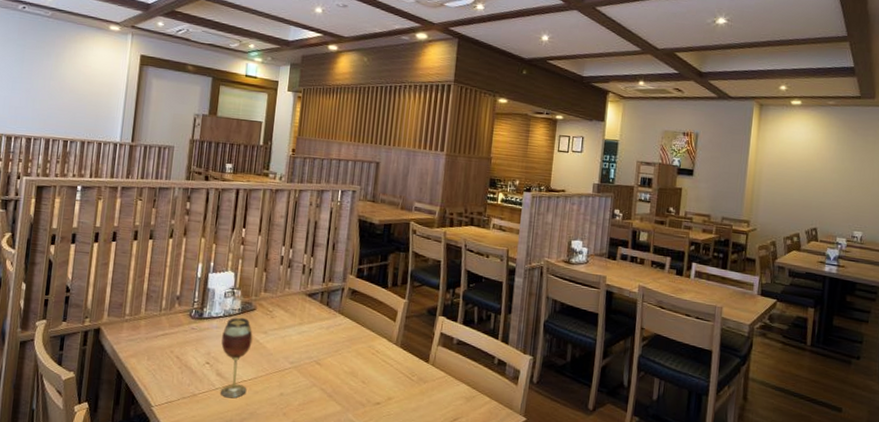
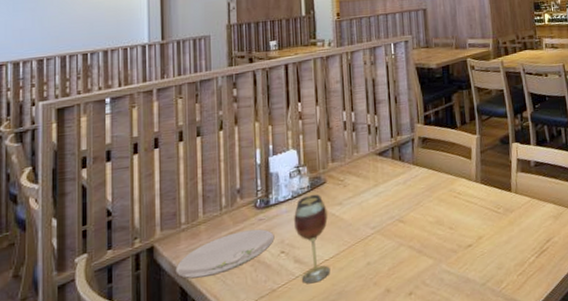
plate: none [115,334,203,368] -> present [175,228,275,279]

